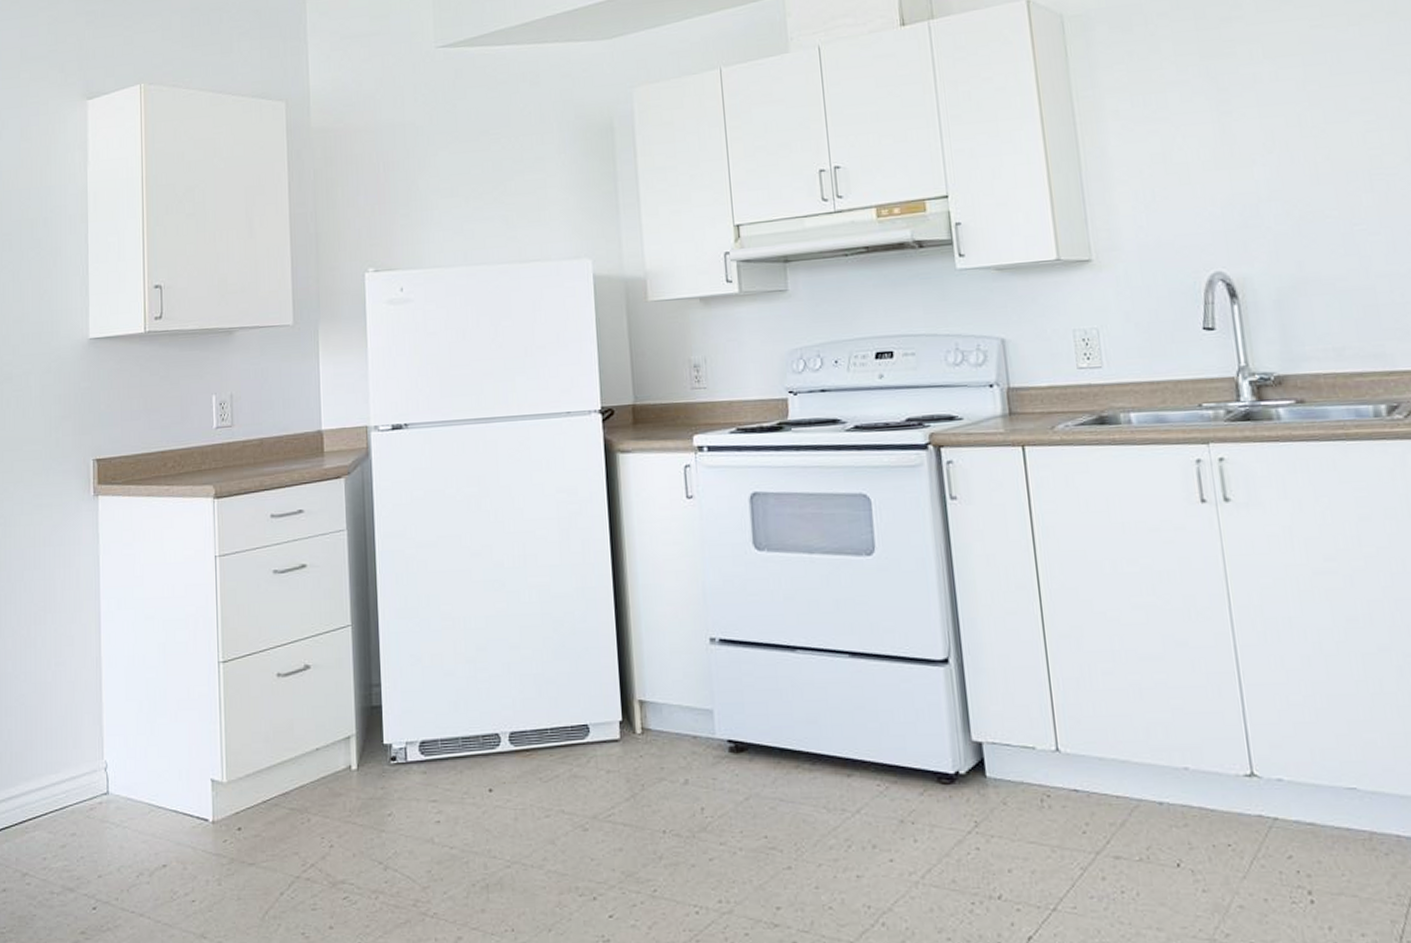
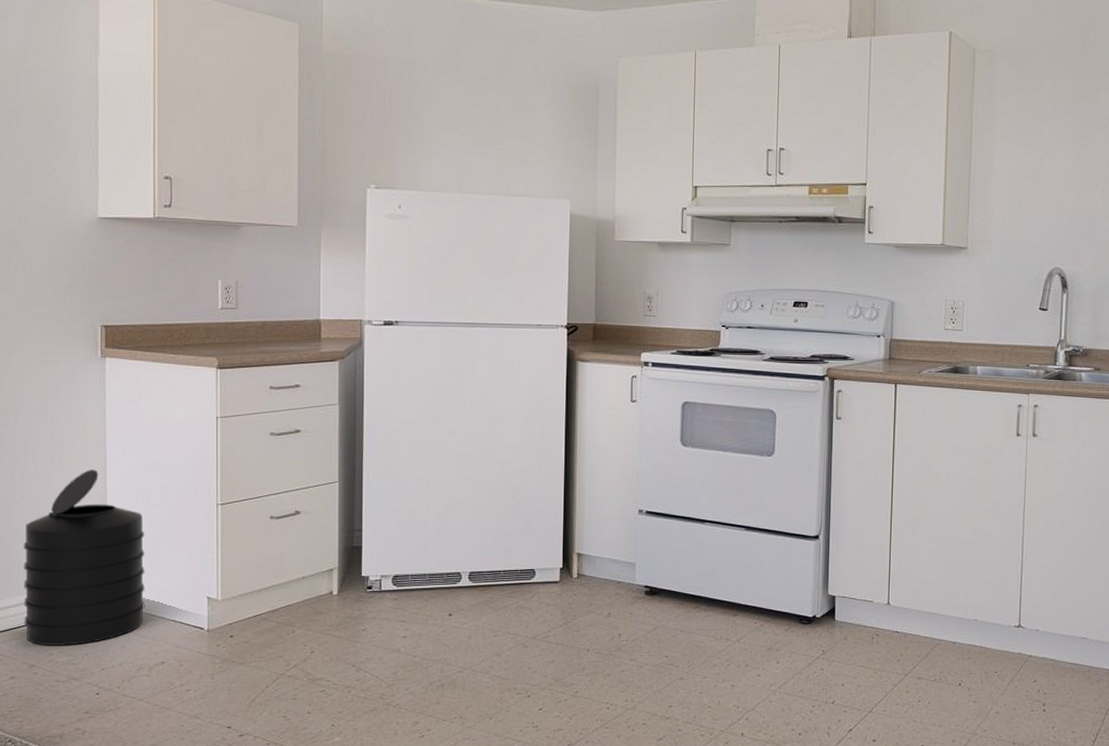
trash can: none [16,629,144,848] -> present [23,469,145,646]

